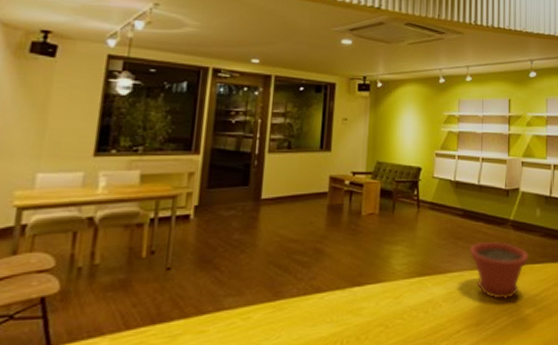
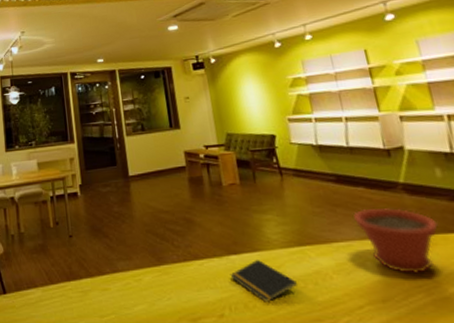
notepad: none [349,291,410,333] -> present [230,260,297,302]

